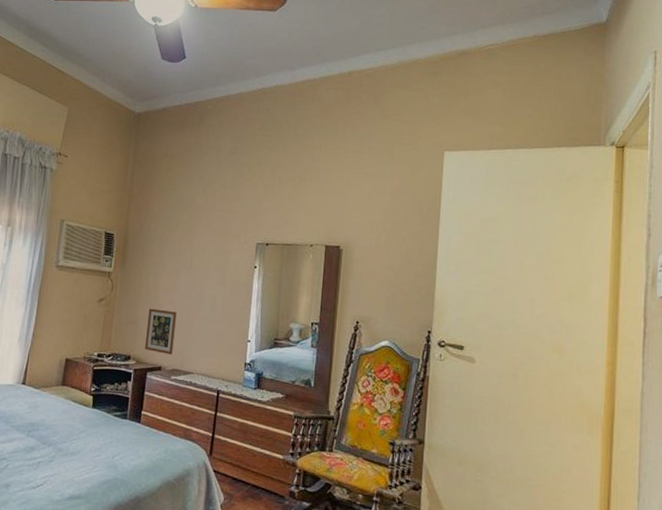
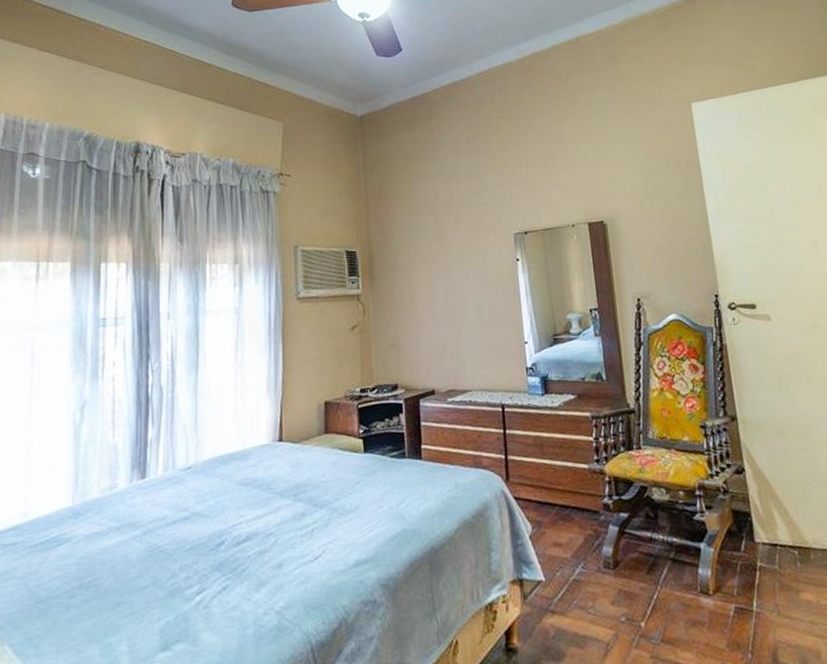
picture frame: present [145,308,177,355] -> none [409,325,444,375]

